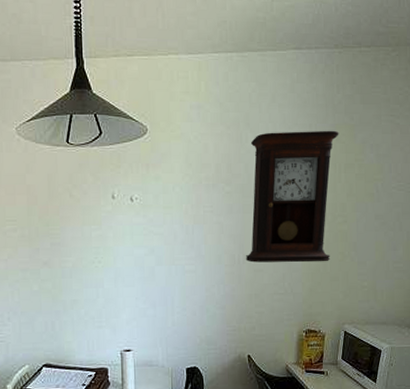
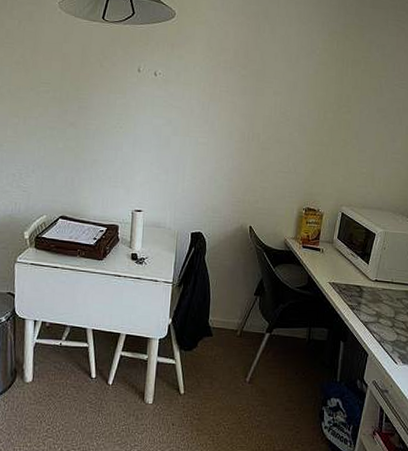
pendulum clock: present [245,130,339,263] -> none [254,25,349,147]

